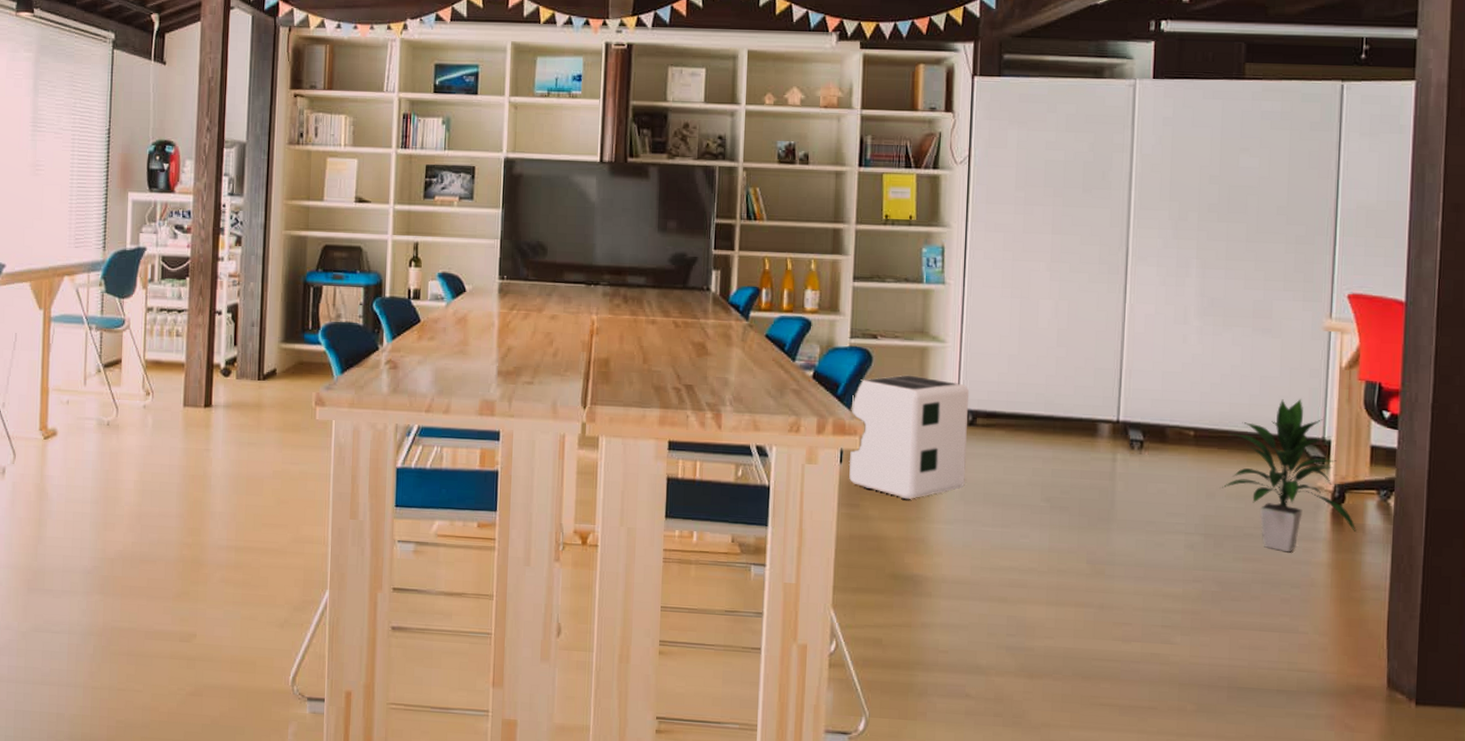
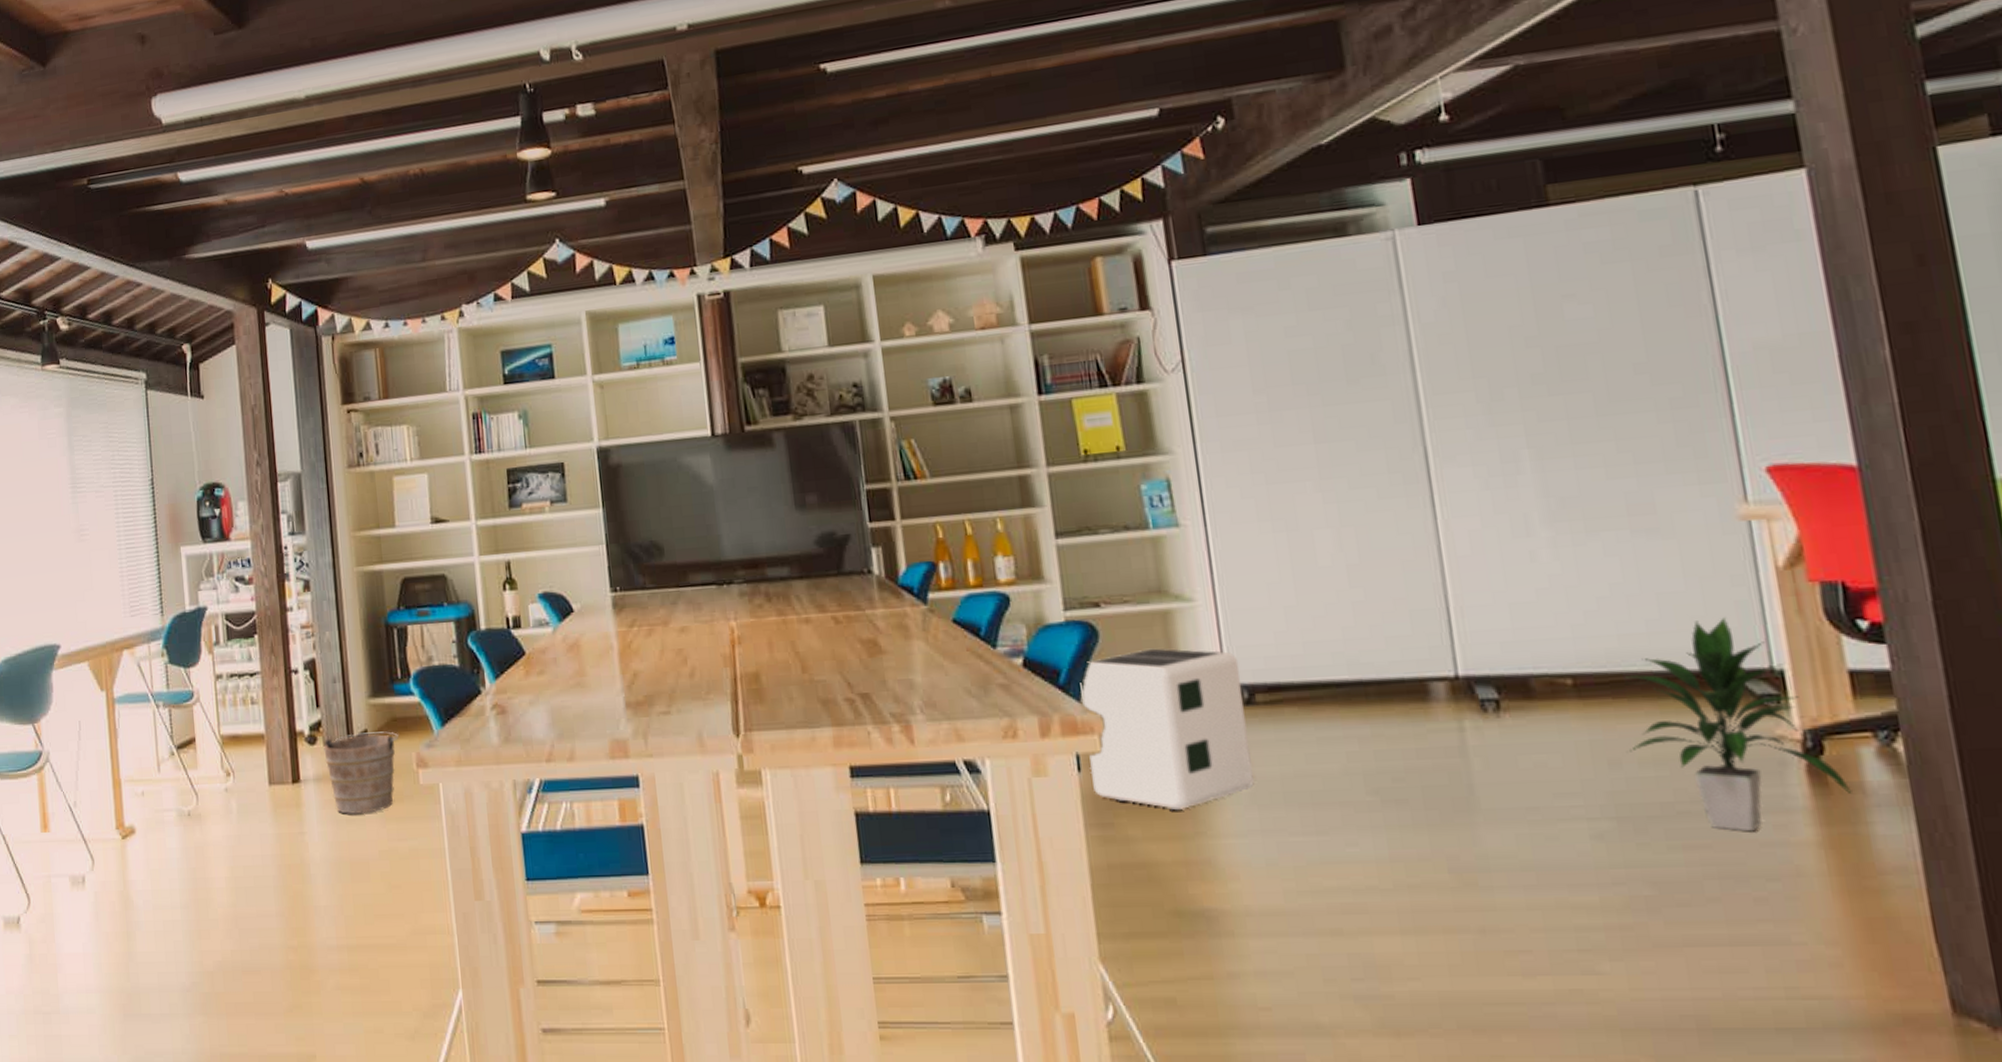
bucket: none [236,371,303,440] -> present [323,731,399,815]

